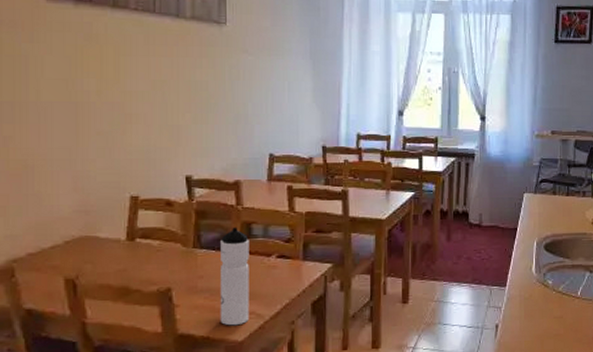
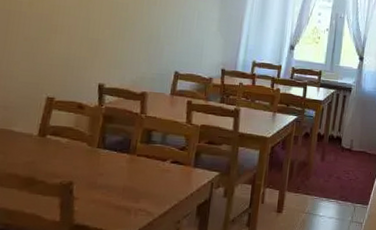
water bottle: present [219,227,250,326] -> none [113,132,148,221]

